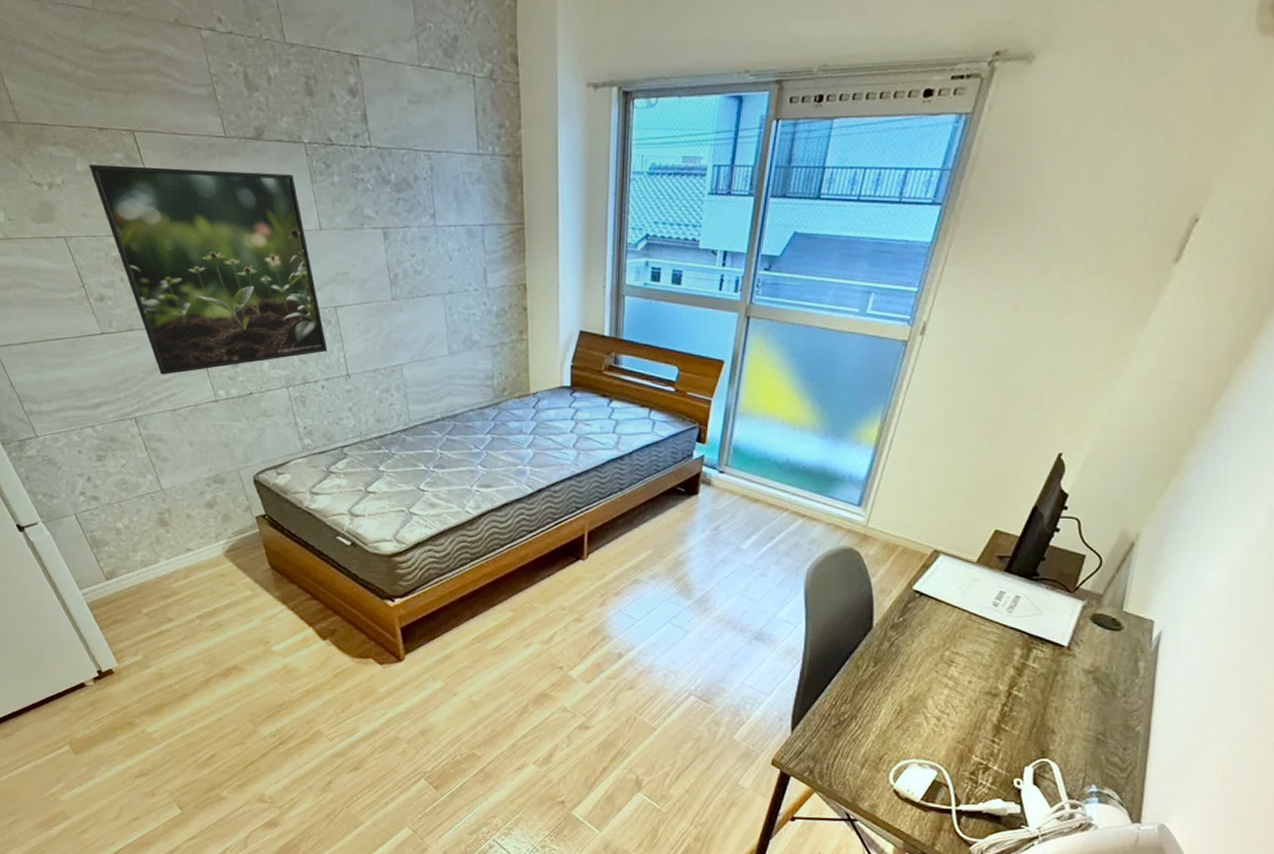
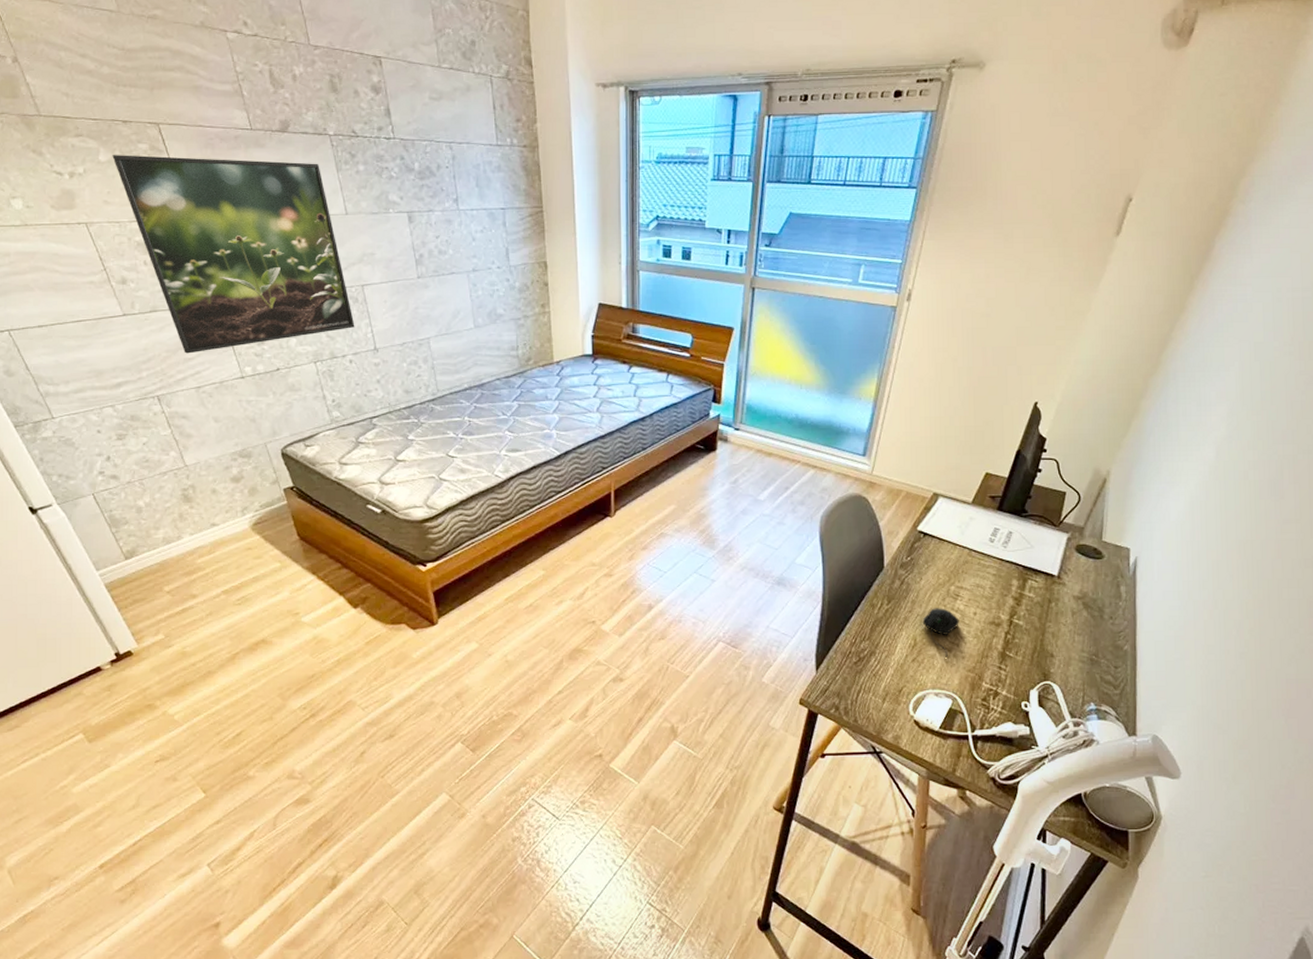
computer mouse: none [910,673,952,727] -> present [922,608,959,658]

